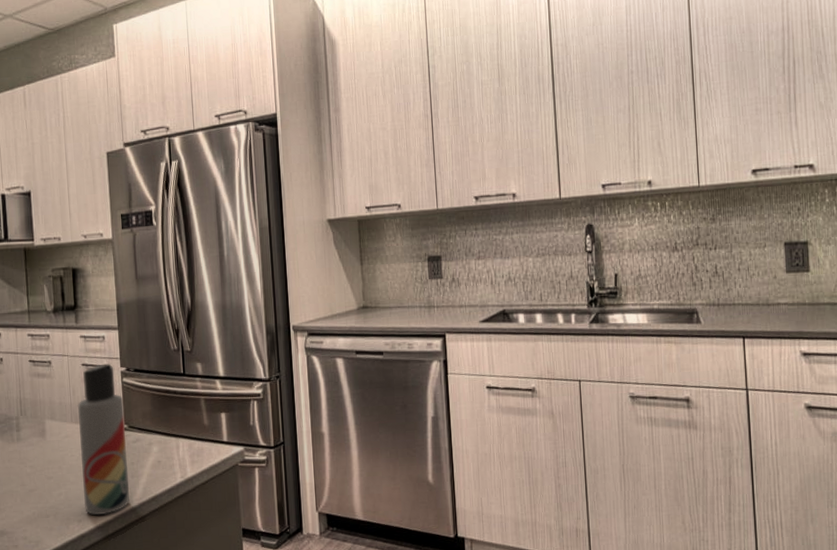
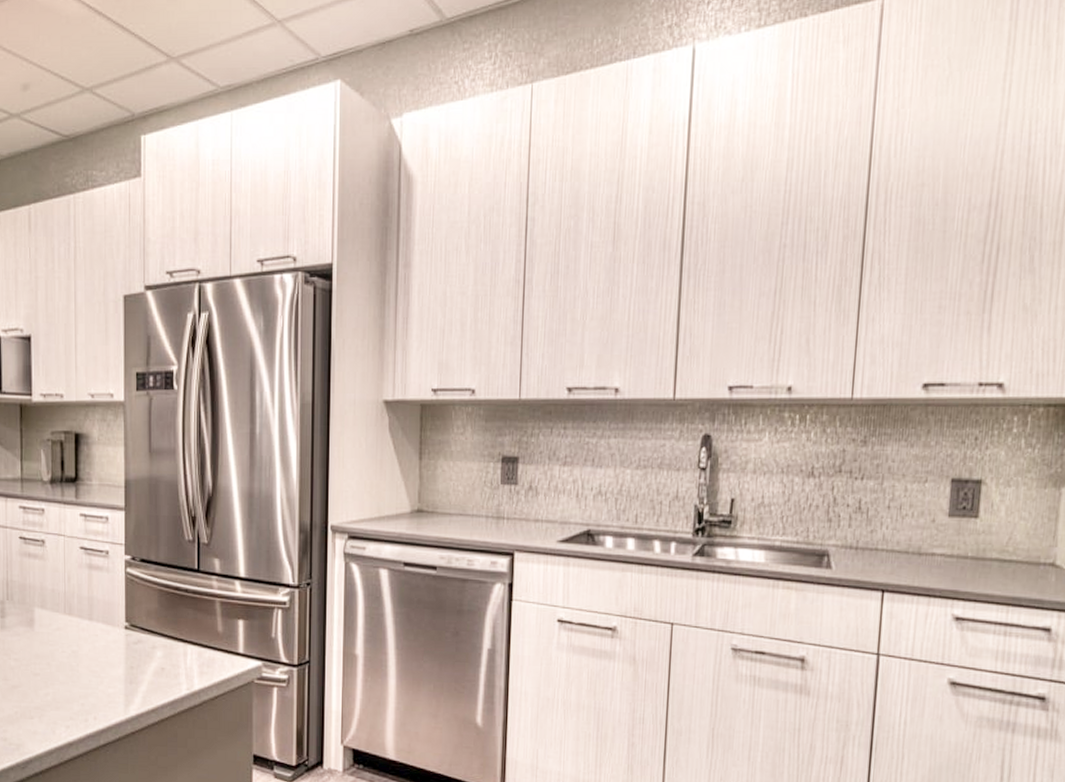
lotion bottle: present [77,363,130,515] -> none [72,549,127,723]

